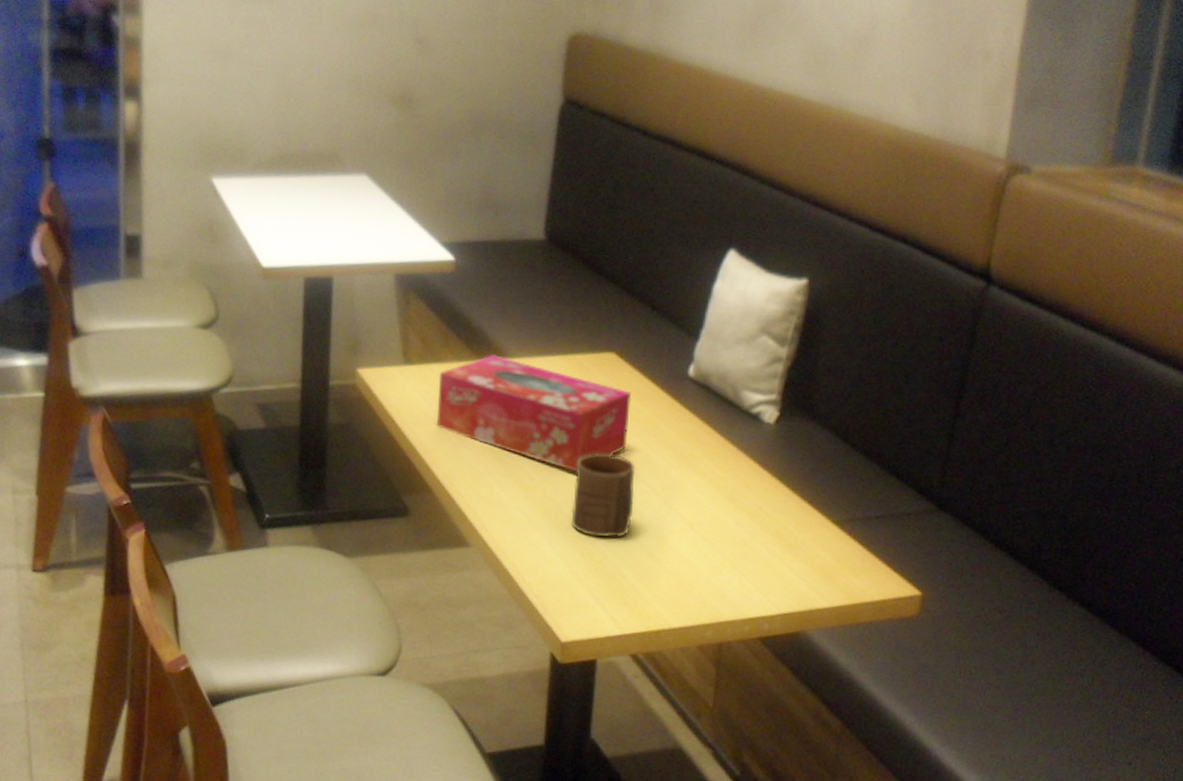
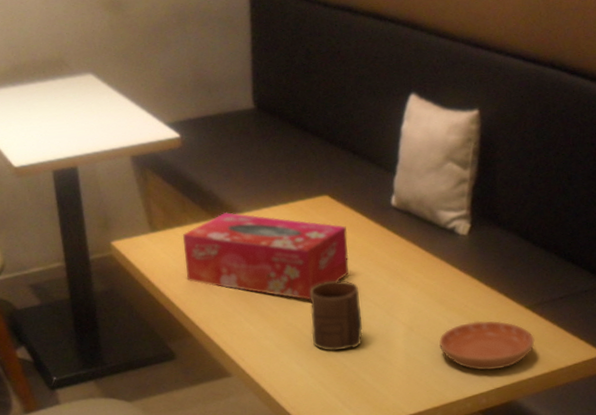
saucer: none [722,528,838,592] -> present [439,321,535,371]

